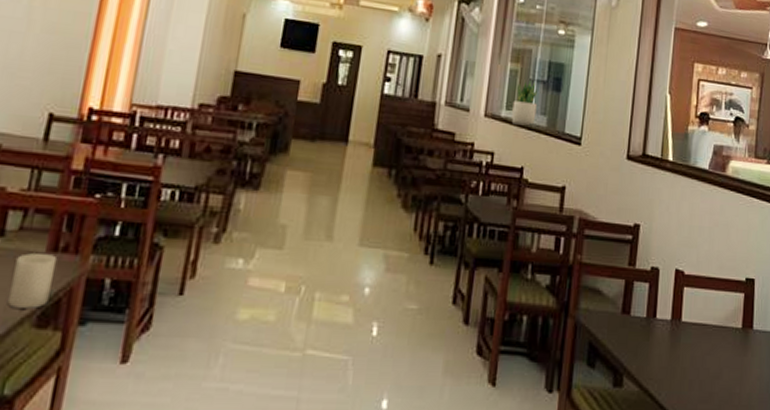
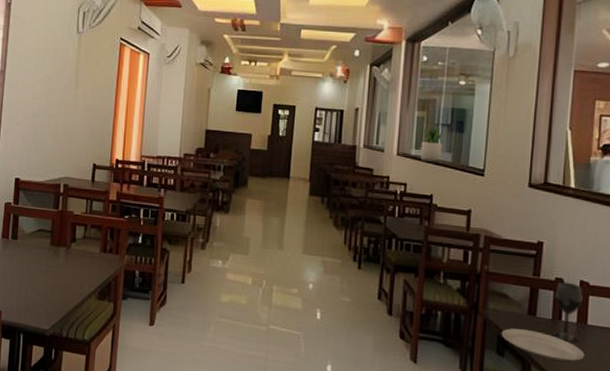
cup: present [6,253,58,309] -> none [81,253,107,288]
plate: none [593,331,679,368] -> present [501,328,585,362]
wine glass: none [647,271,678,344] -> present [553,281,583,342]

